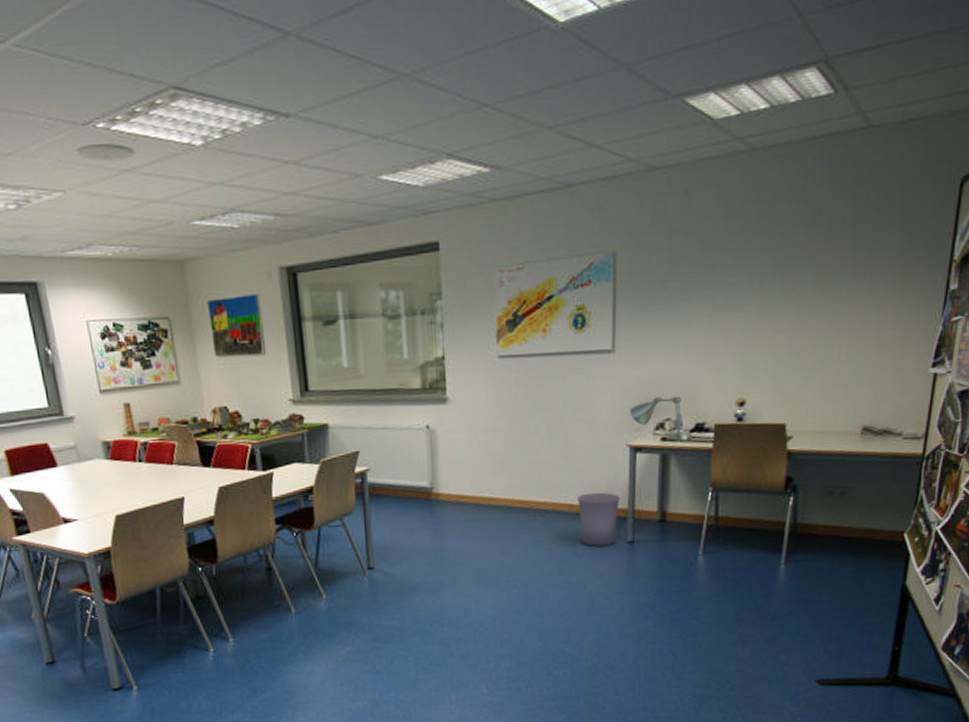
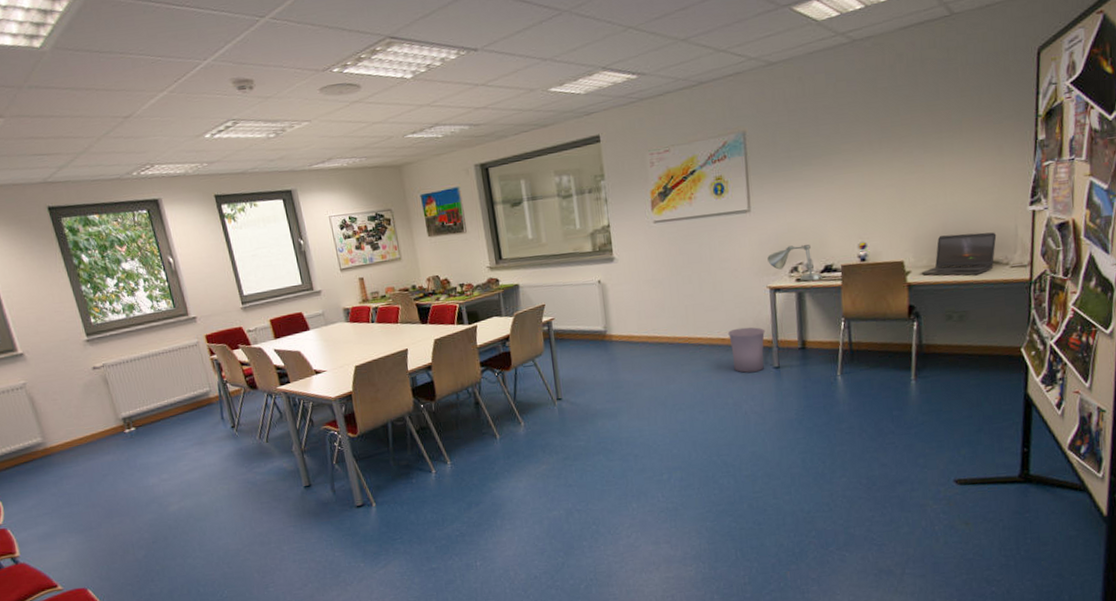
laptop computer: none [804,395,892,446] -> present [921,232,997,276]

